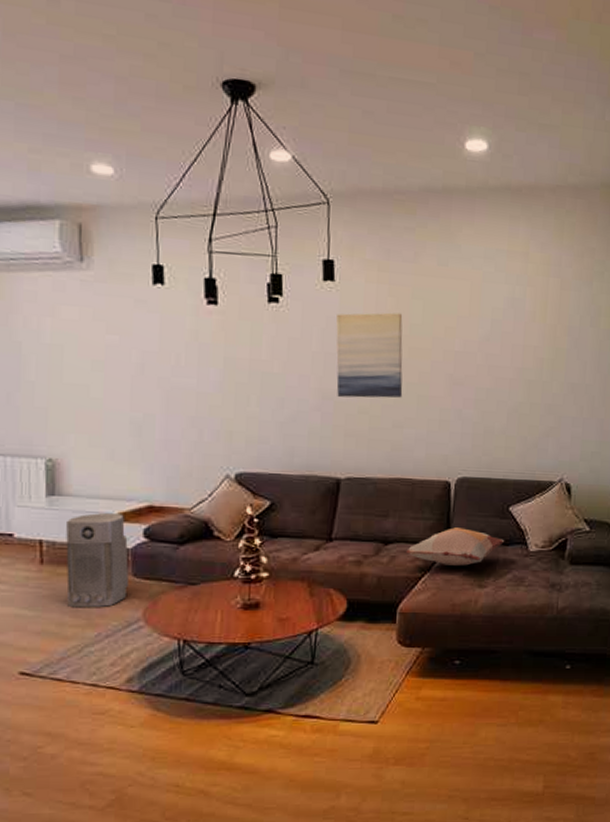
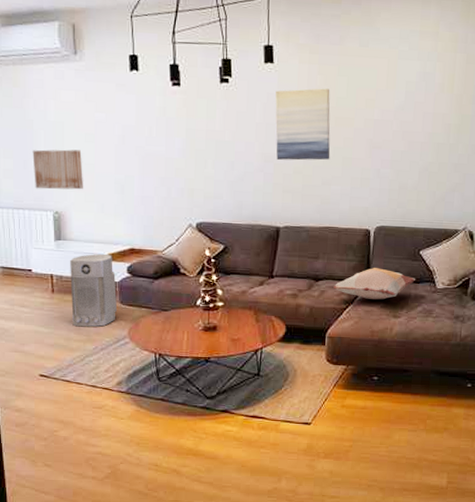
wall art: none [19,379,88,432] -> present [32,149,83,190]

